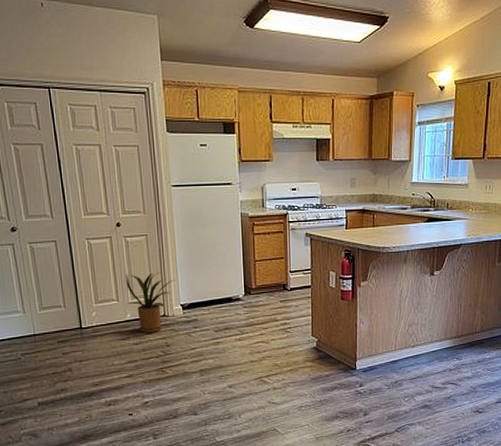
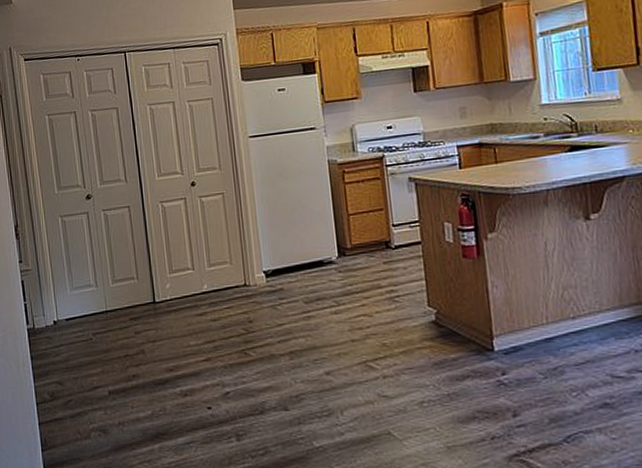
house plant: present [126,272,174,333] -> none [201,234,255,306]

